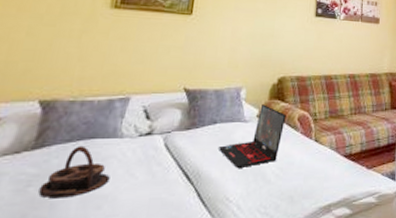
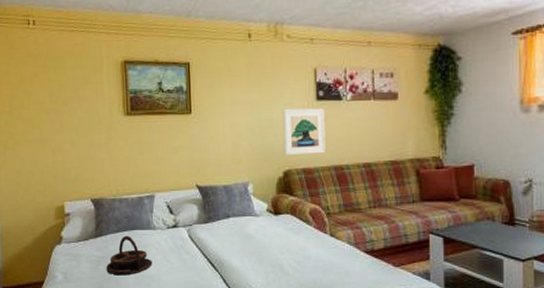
laptop: present [218,104,286,168] -> none [234,199,297,259]
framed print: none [280,20,321,64] -> present [282,108,326,155]

